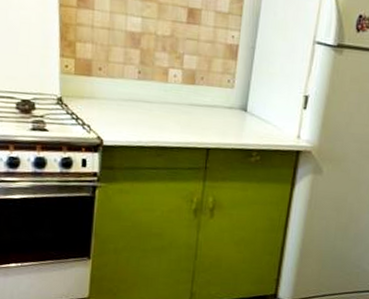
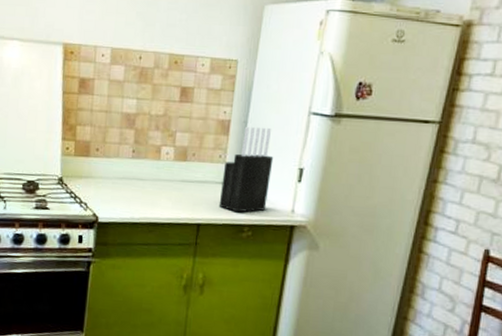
knife block: none [227,51,281,138] -> present [218,126,274,213]

